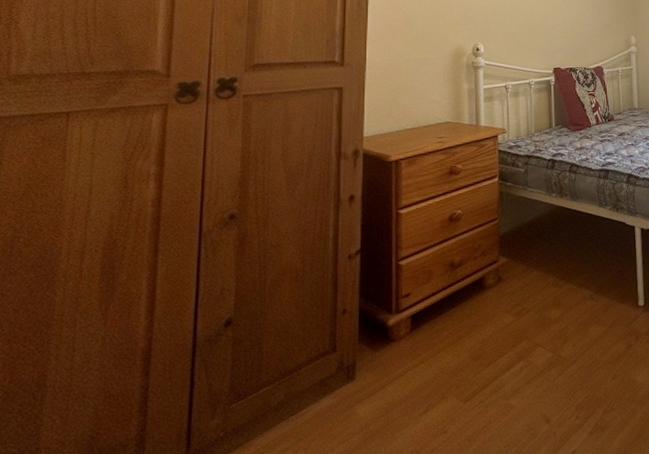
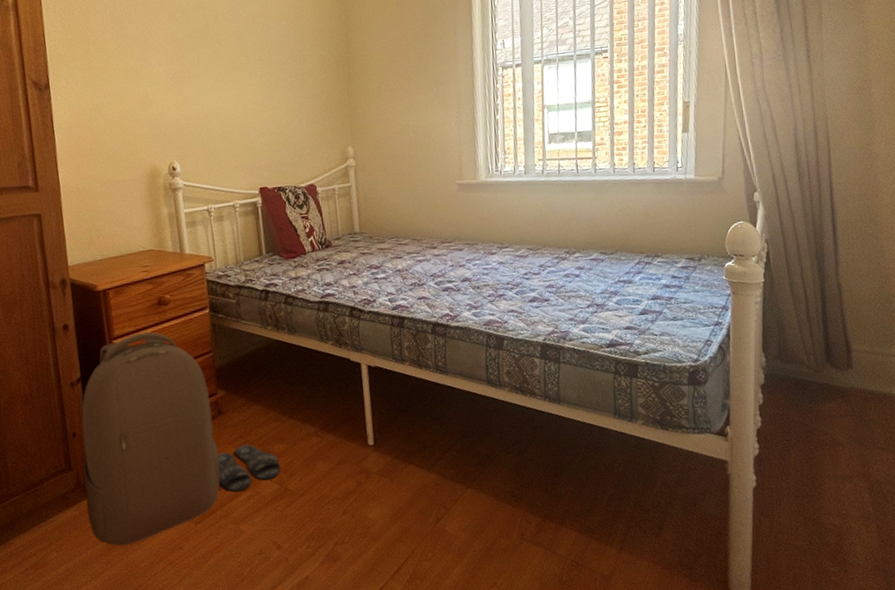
backpack: none [346,200,495,437] -> present [81,331,220,547]
slippers: none [491,311,555,364] -> present [217,444,281,492]

